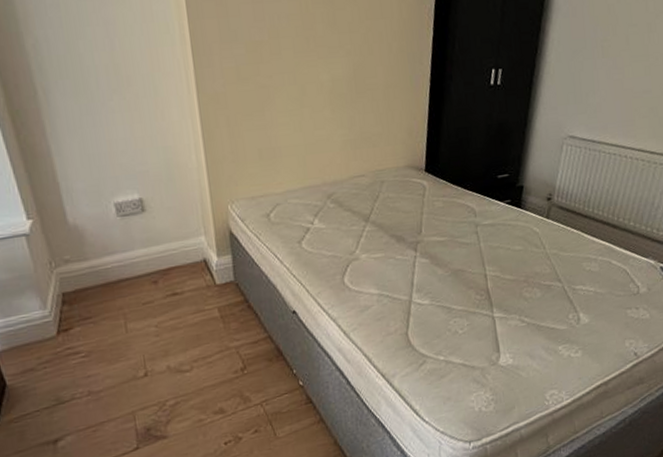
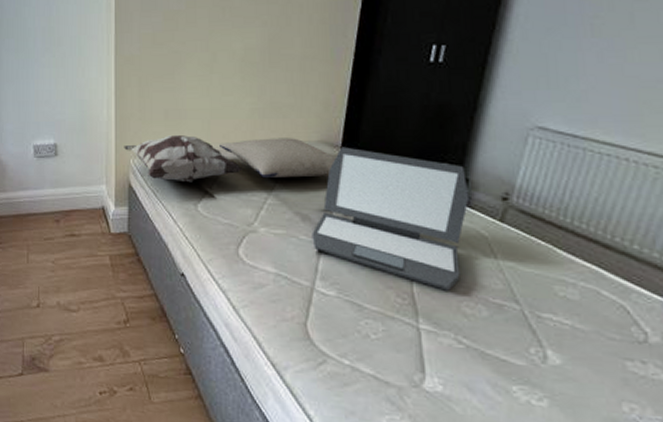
decorative pillow: none [219,173,341,223] -> present [124,134,243,183]
pillow: none [317,165,422,207] -> present [220,138,336,178]
laptop: none [406,169,525,282] -> present [312,146,470,291]

